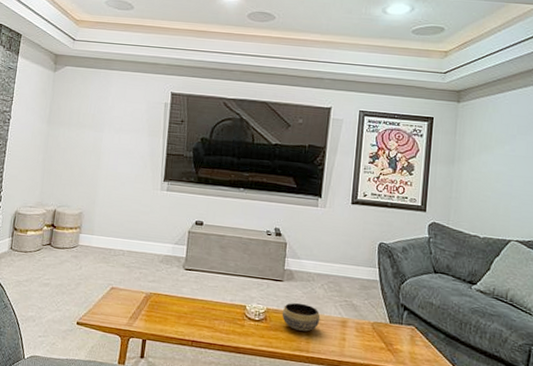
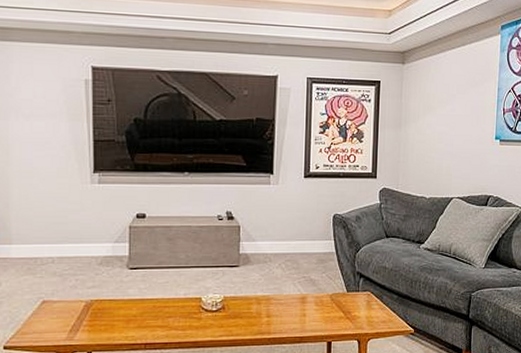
bowl: present [282,302,321,332] -> none [240,286,280,314]

